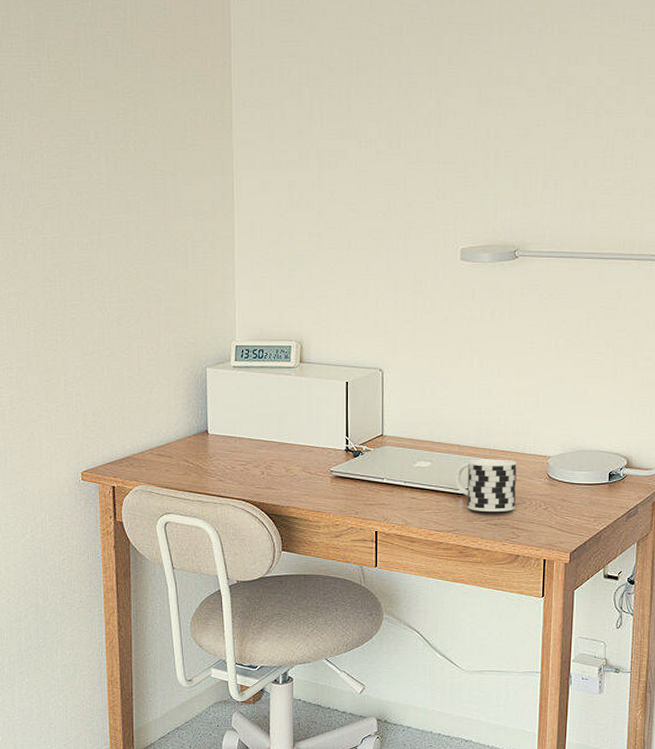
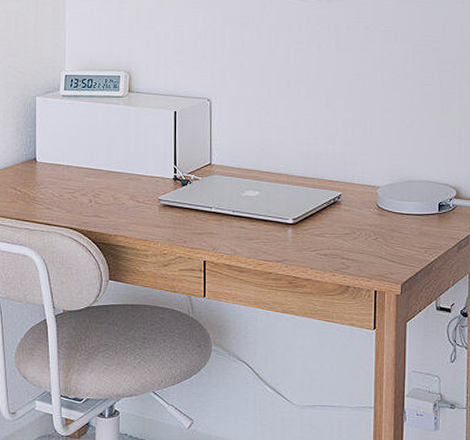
cup: present [455,459,517,512] -> none [283,188,346,242]

